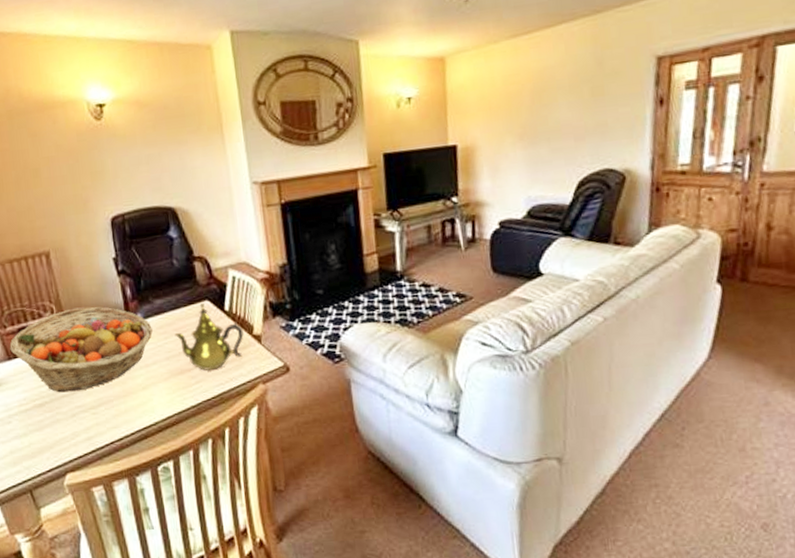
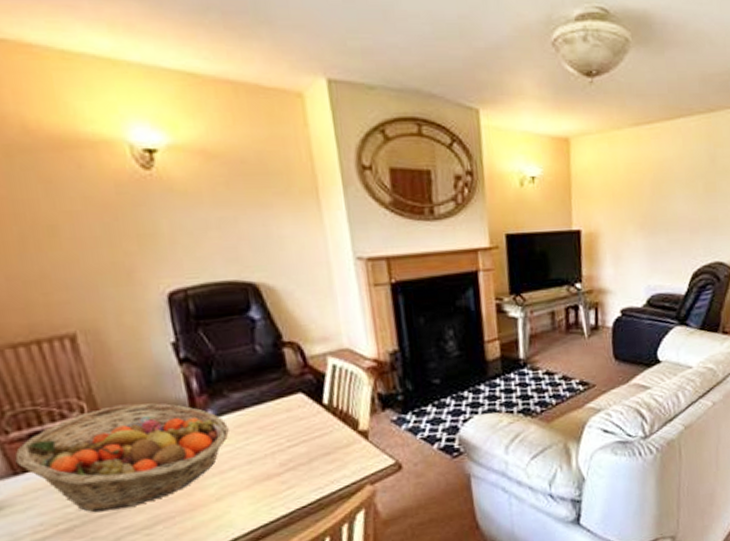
teapot: present [174,303,244,371] -> none [258,396,347,474]

